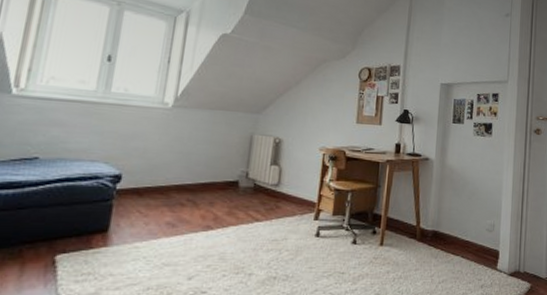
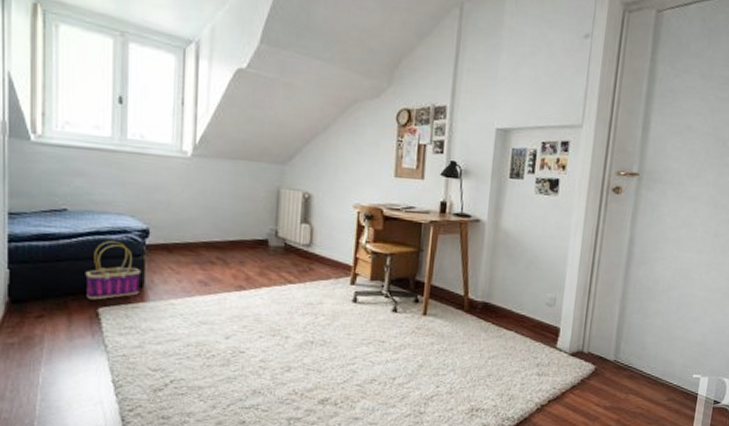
basket: none [45,186,108,247] -> present [85,240,142,300]

